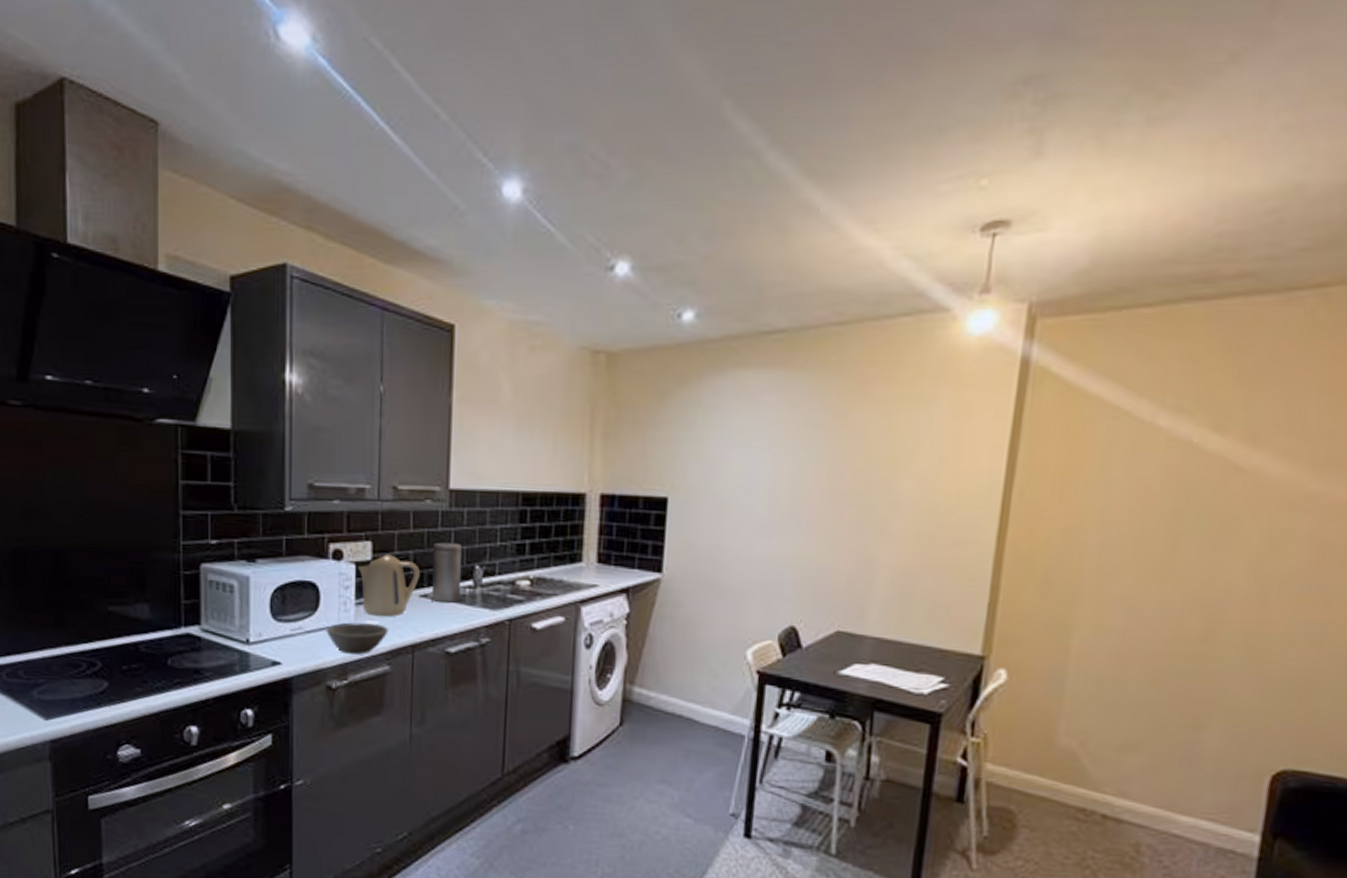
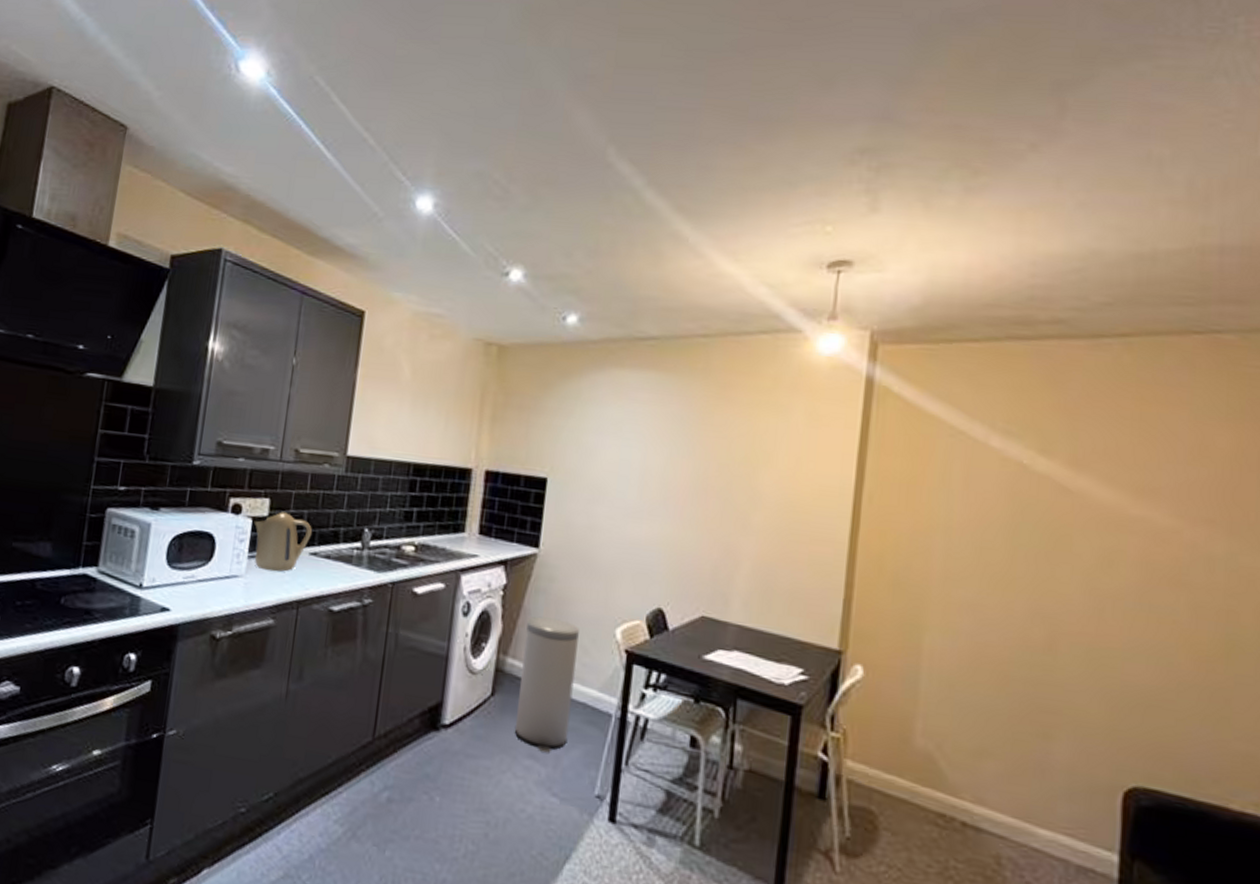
bowl: present [326,622,389,656] -> none [217,574,277,608]
canister: present [430,542,463,604] -> none [319,504,355,563]
pedal bin: none [645,643,708,777] -> present [514,616,579,753]

